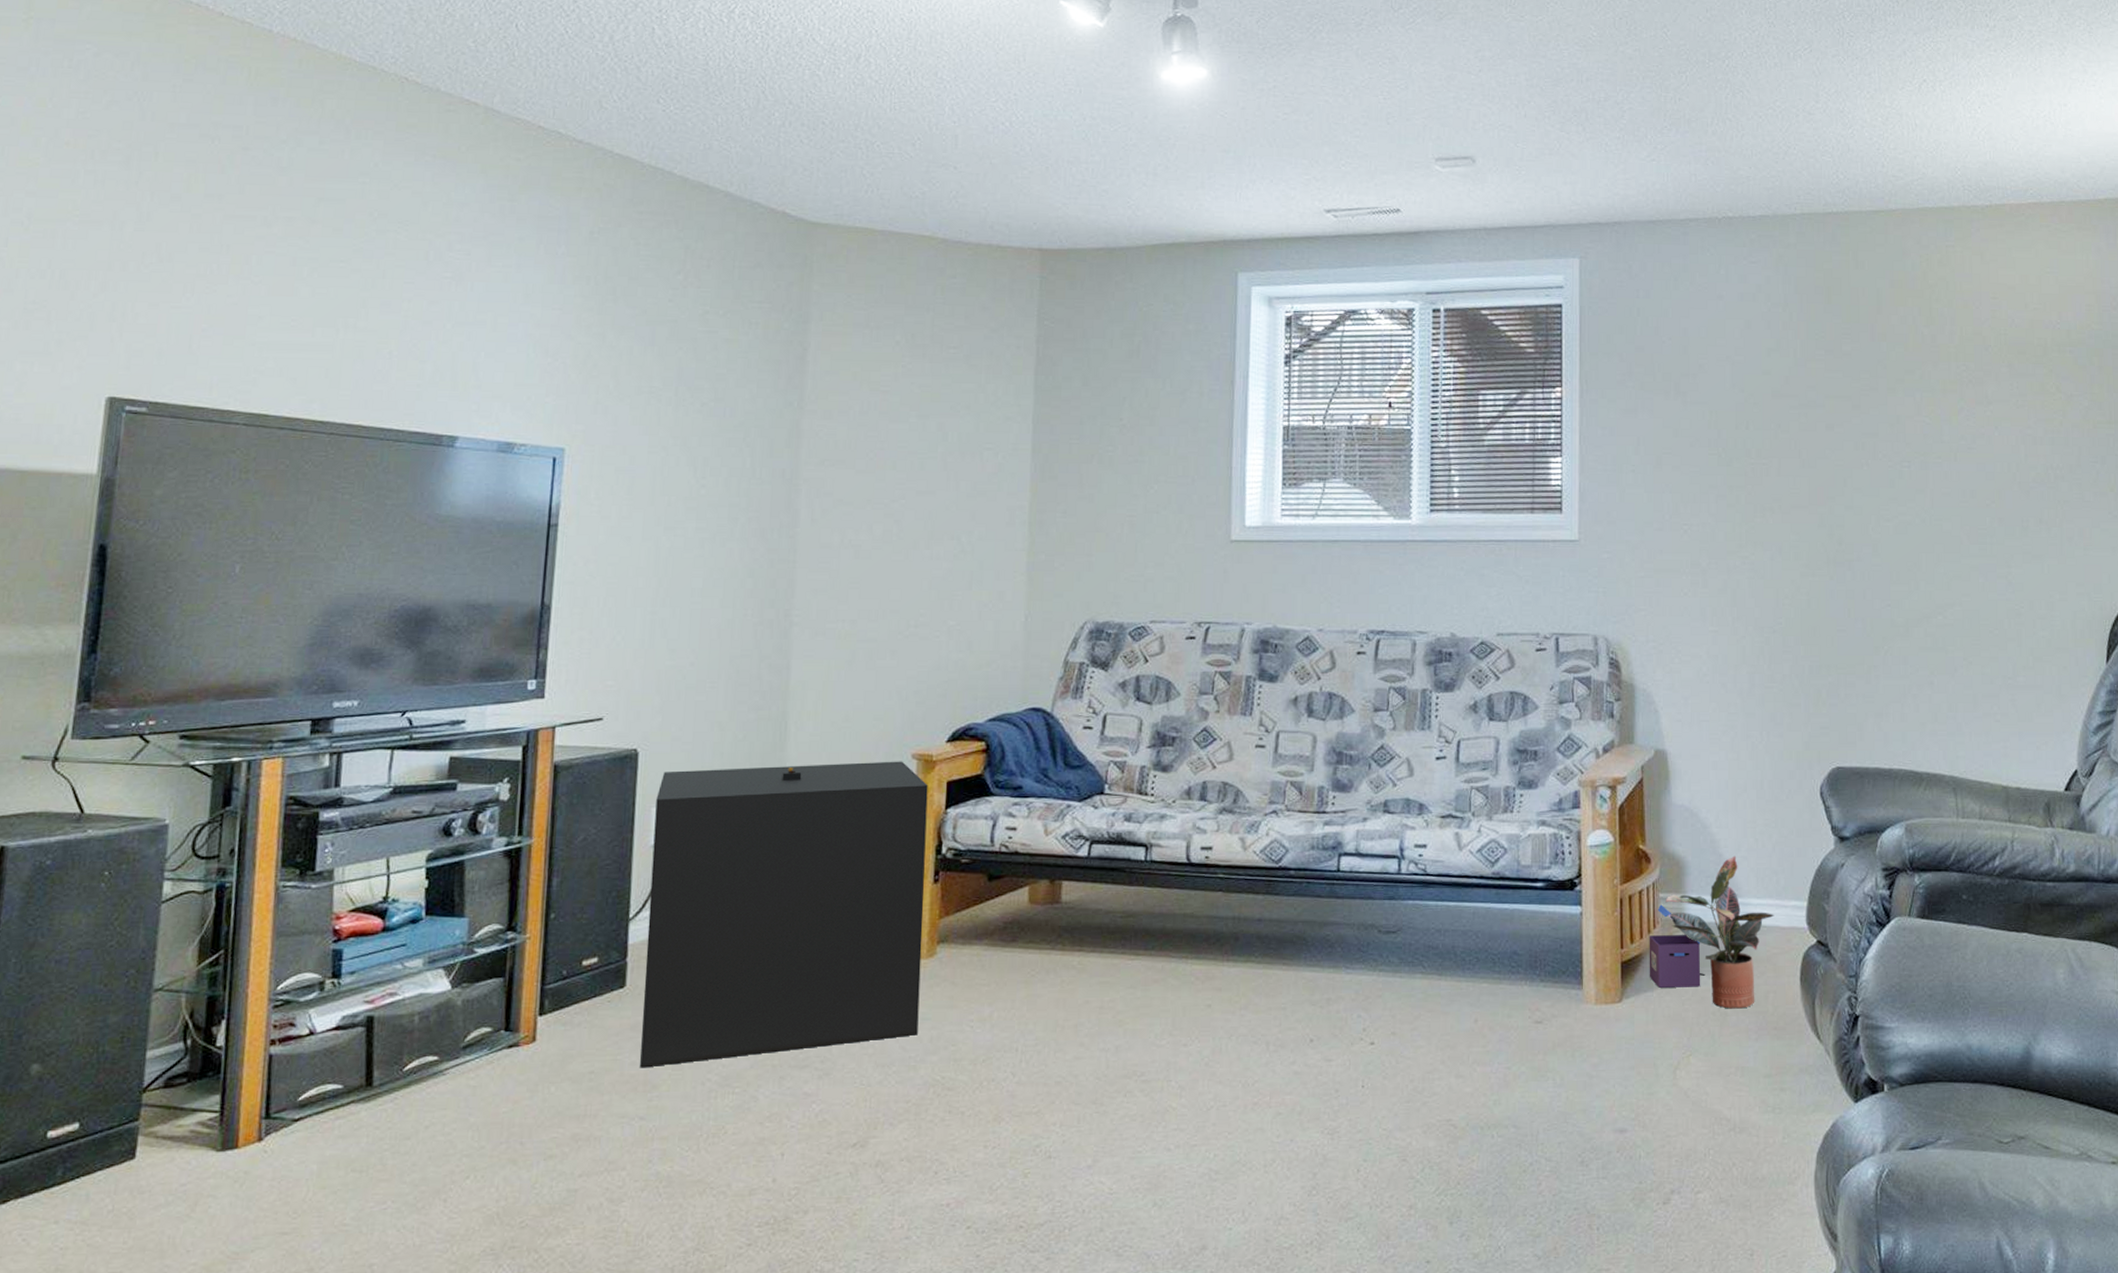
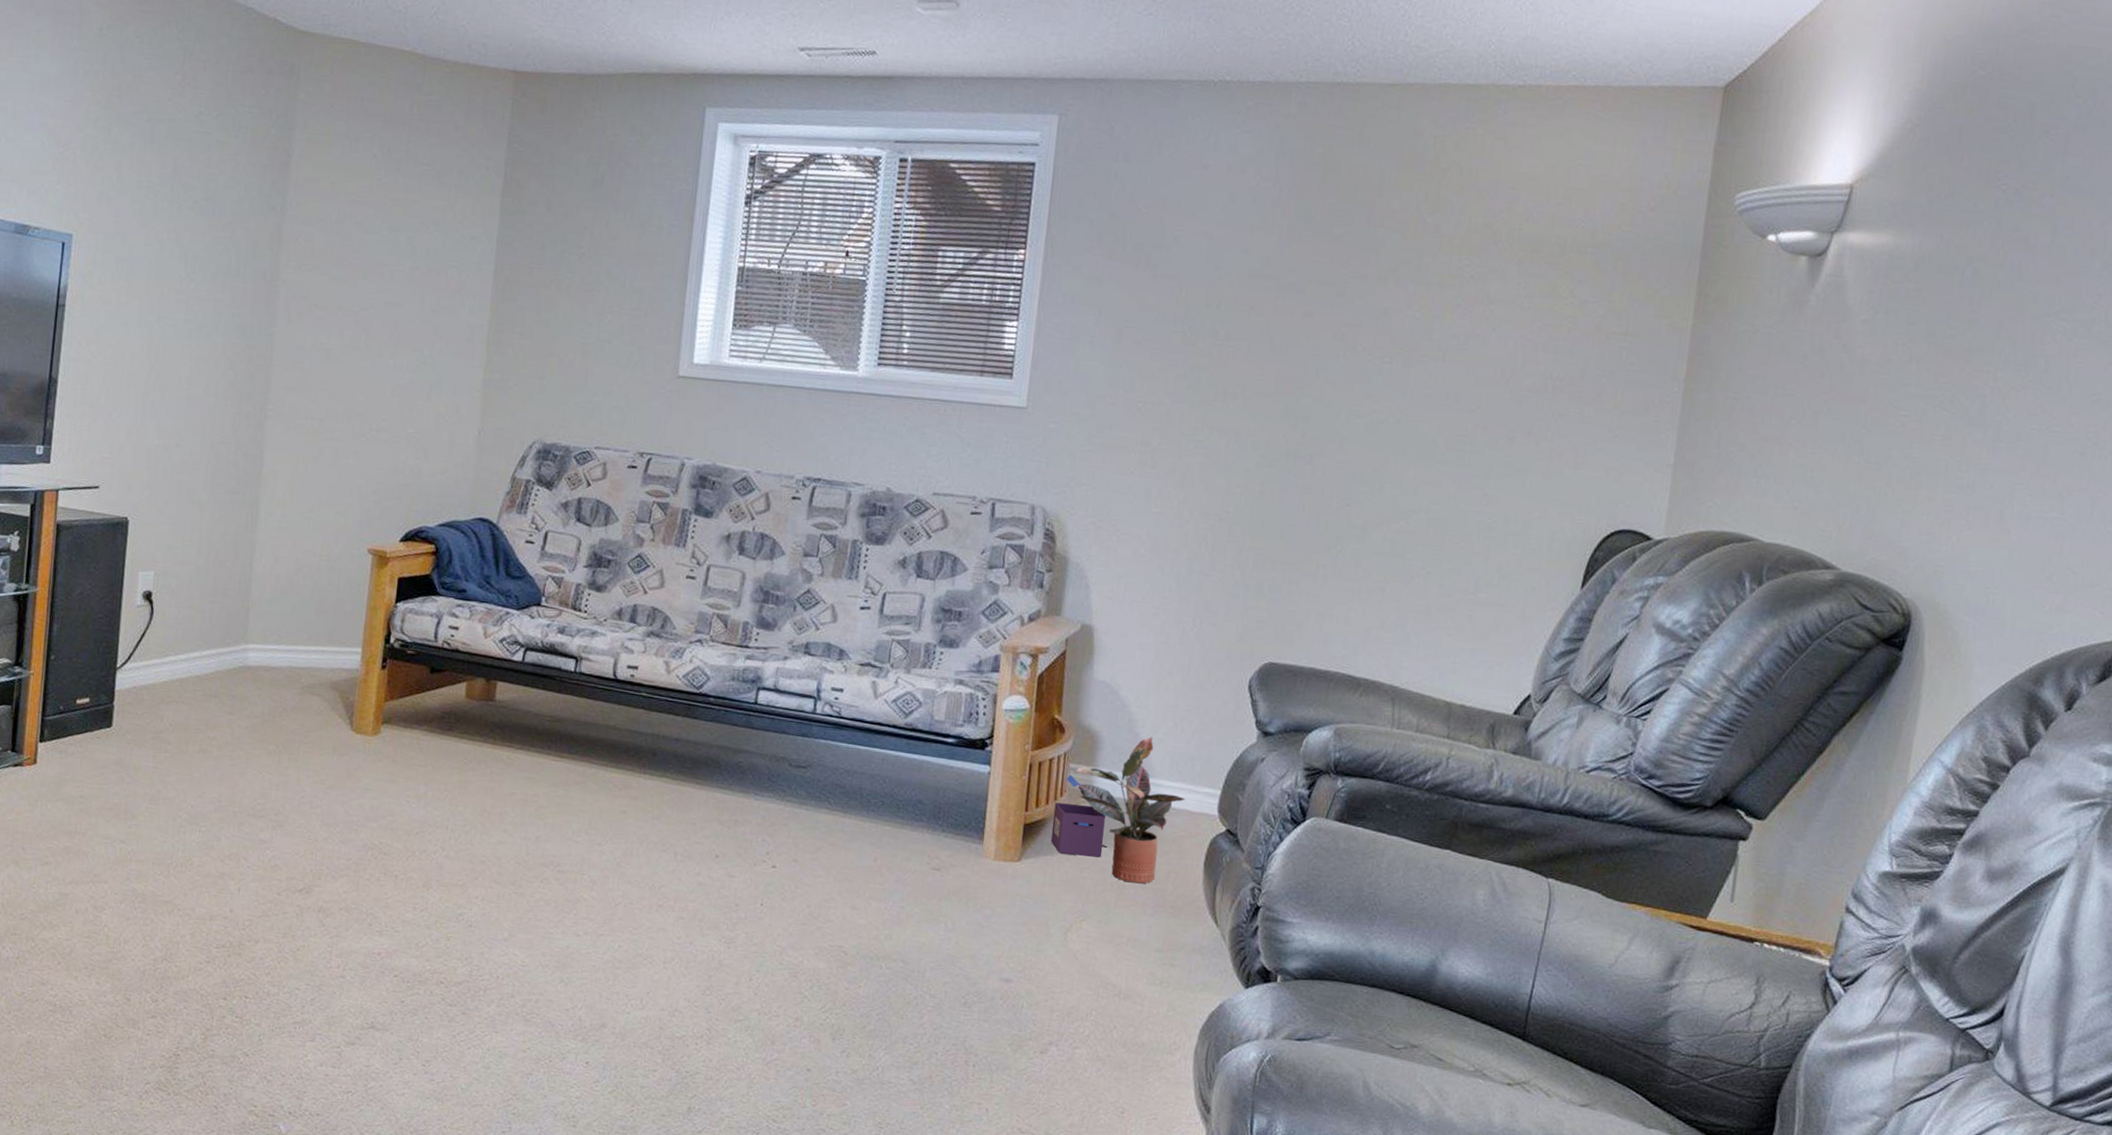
subwoofer: present [640,761,928,1068] -> none [122,541,381,803]

